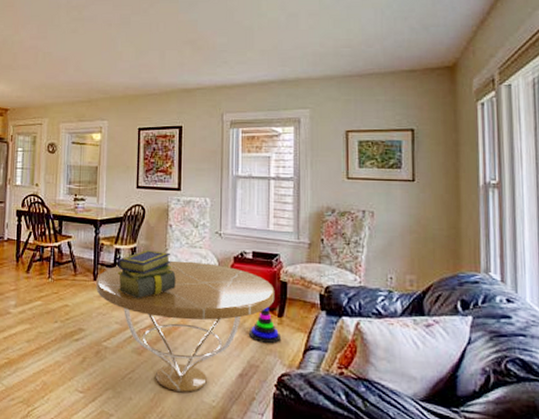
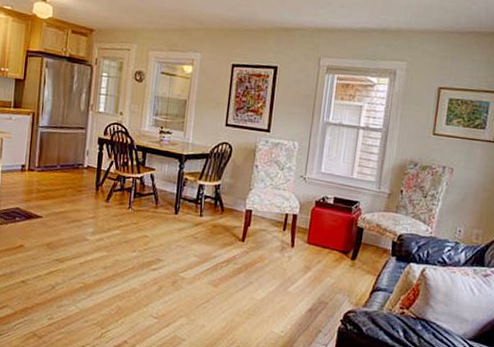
coffee table: present [96,260,275,392] -> none [177,200,351,323]
stack of books: present [117,250,176,300] -> none [198,188,258,235]
stacking toy: present [248,307,282,344] -> none [321,250,352,284]

